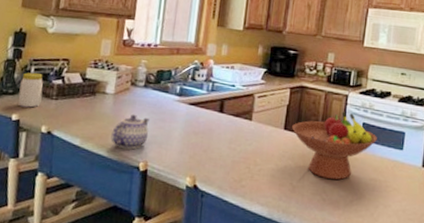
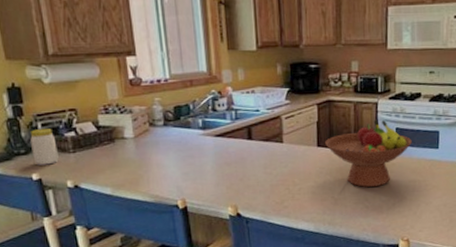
teapot: present [111,114,150,150] -> none [141,154,180,191]

